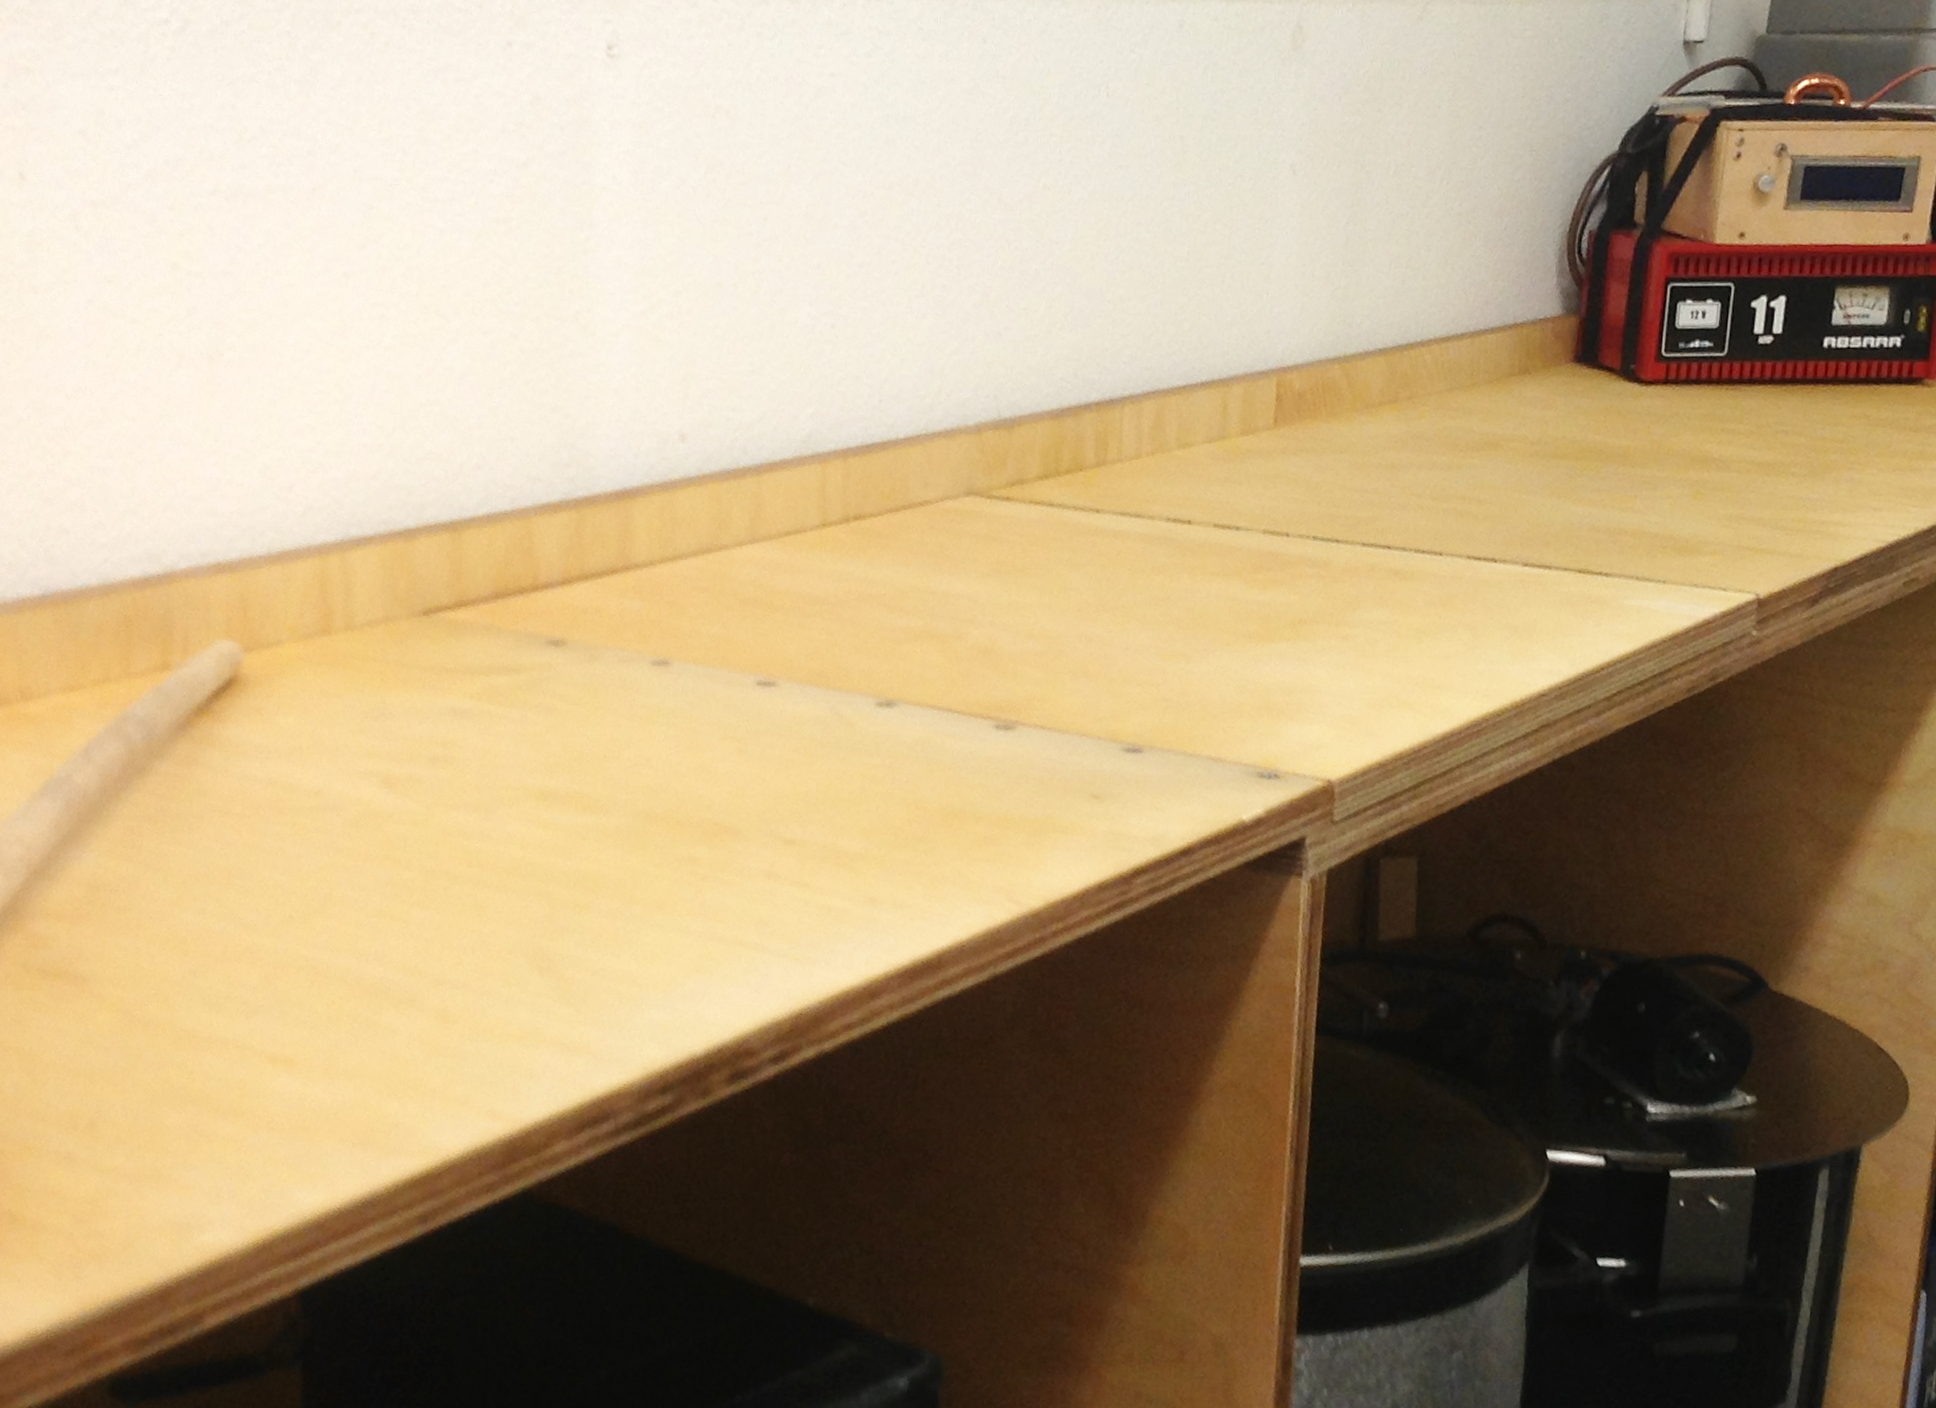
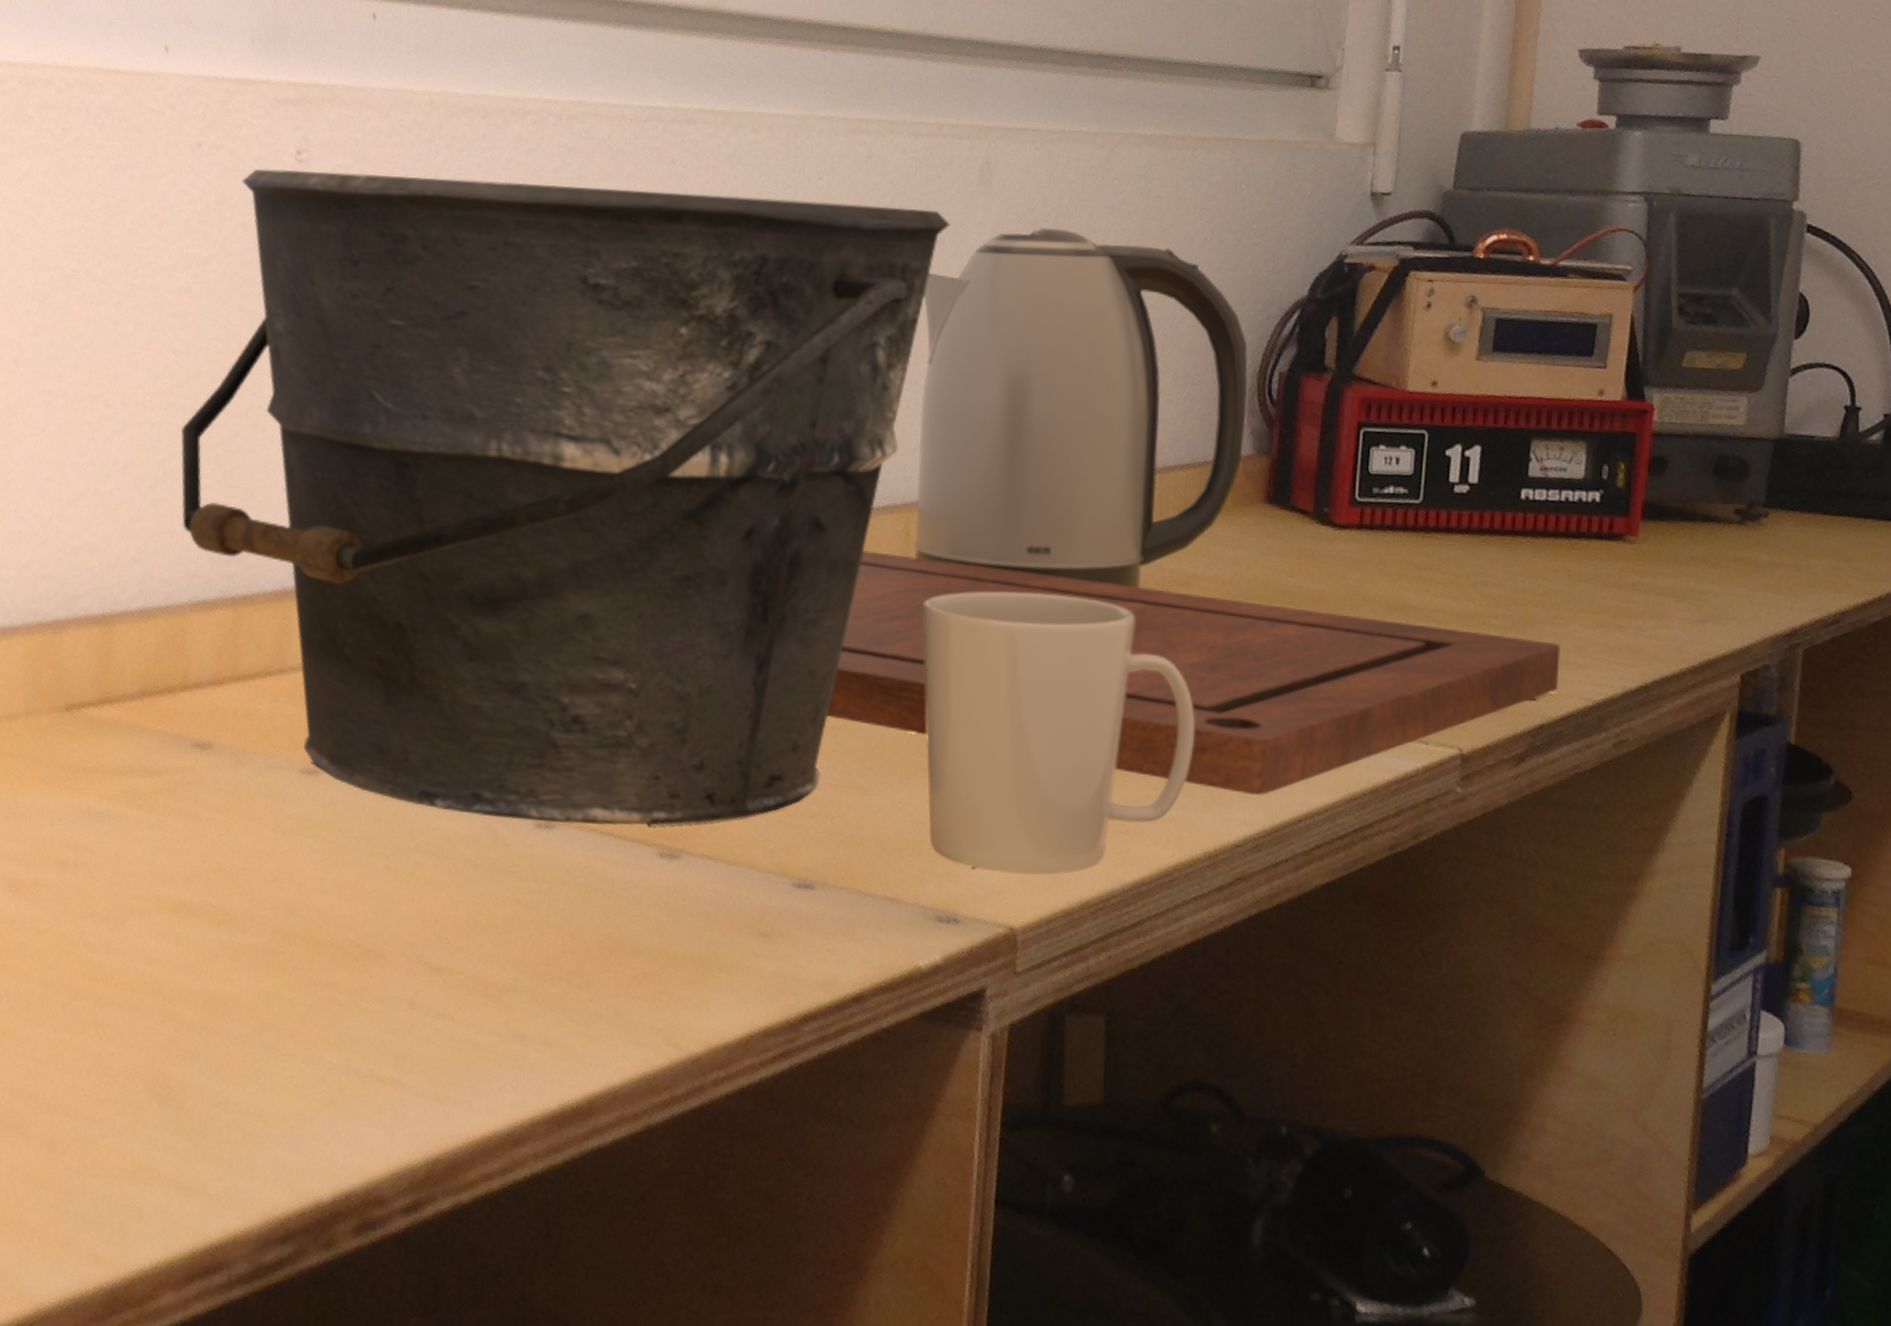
bucket: none [513,65,1263,702] -> present [181,169,951,826]
cutting board: none [1150,427,1857,647] -> present [826,550,1561,796]
kettle: none [1230,92,1559,452] -> present [913,227,1248,589]
mug: none [1240,460,1504,731] -> present [922,591,1195,875]

